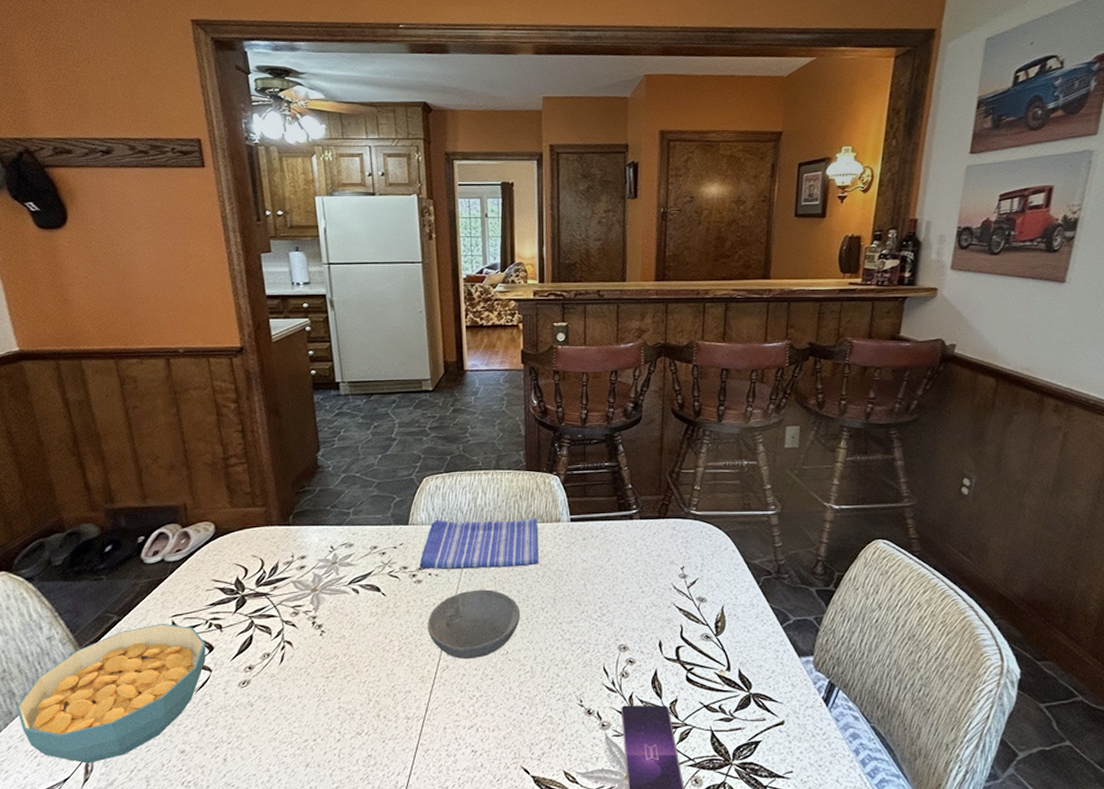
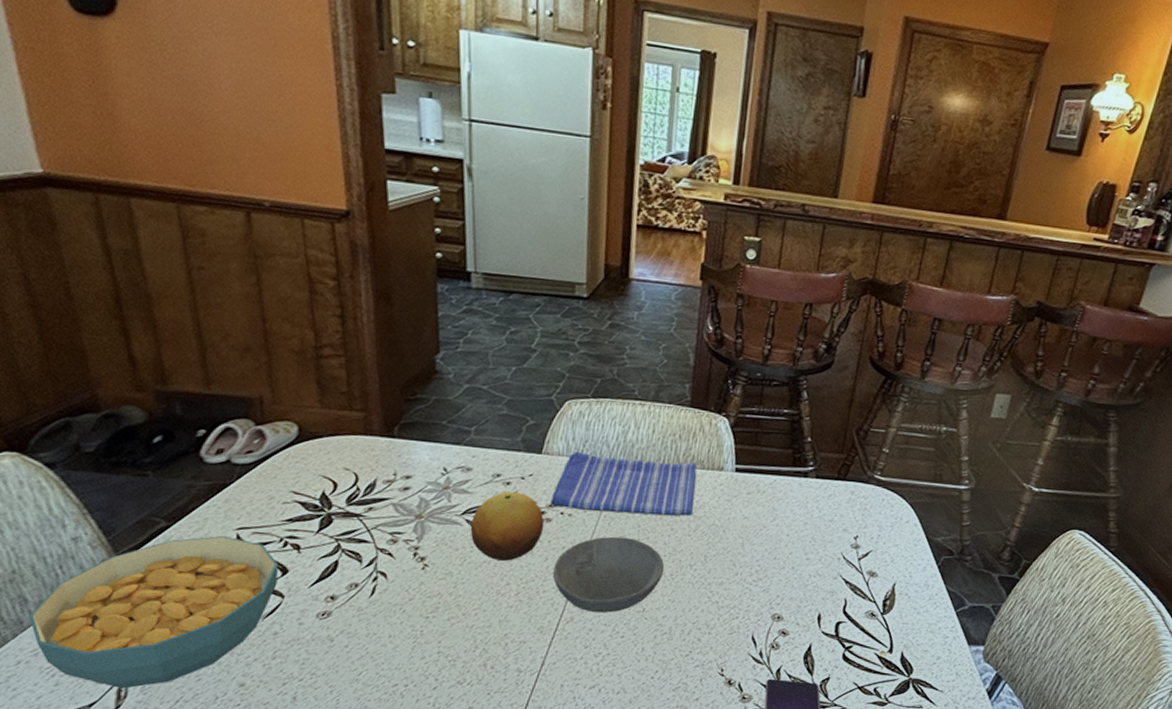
fruit: none [356,560,416,621] -> present [470,491,545,561]

